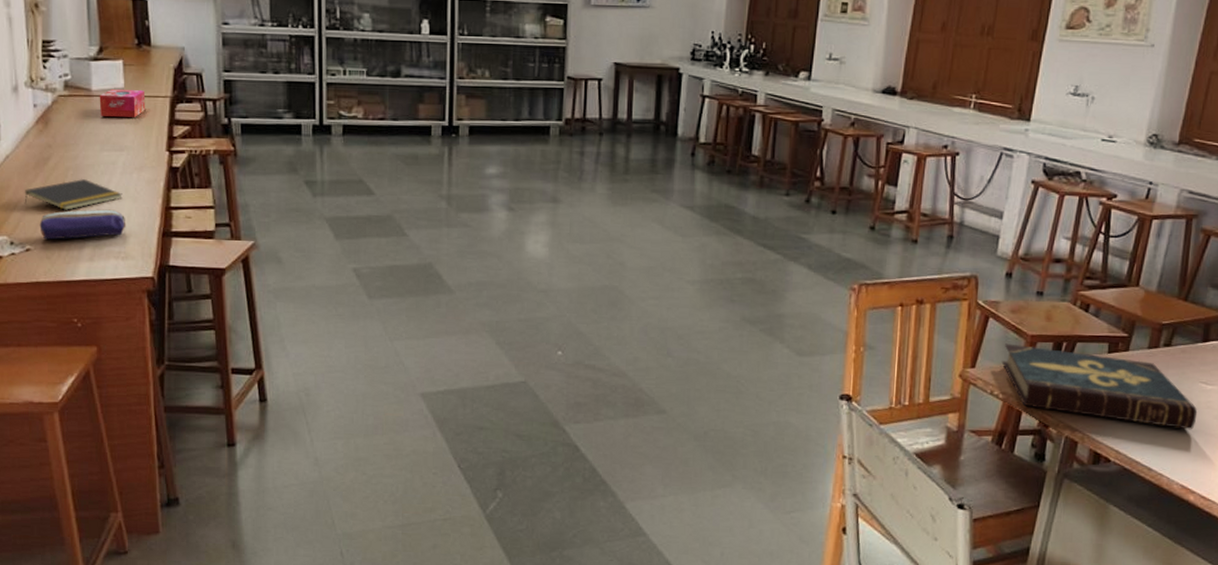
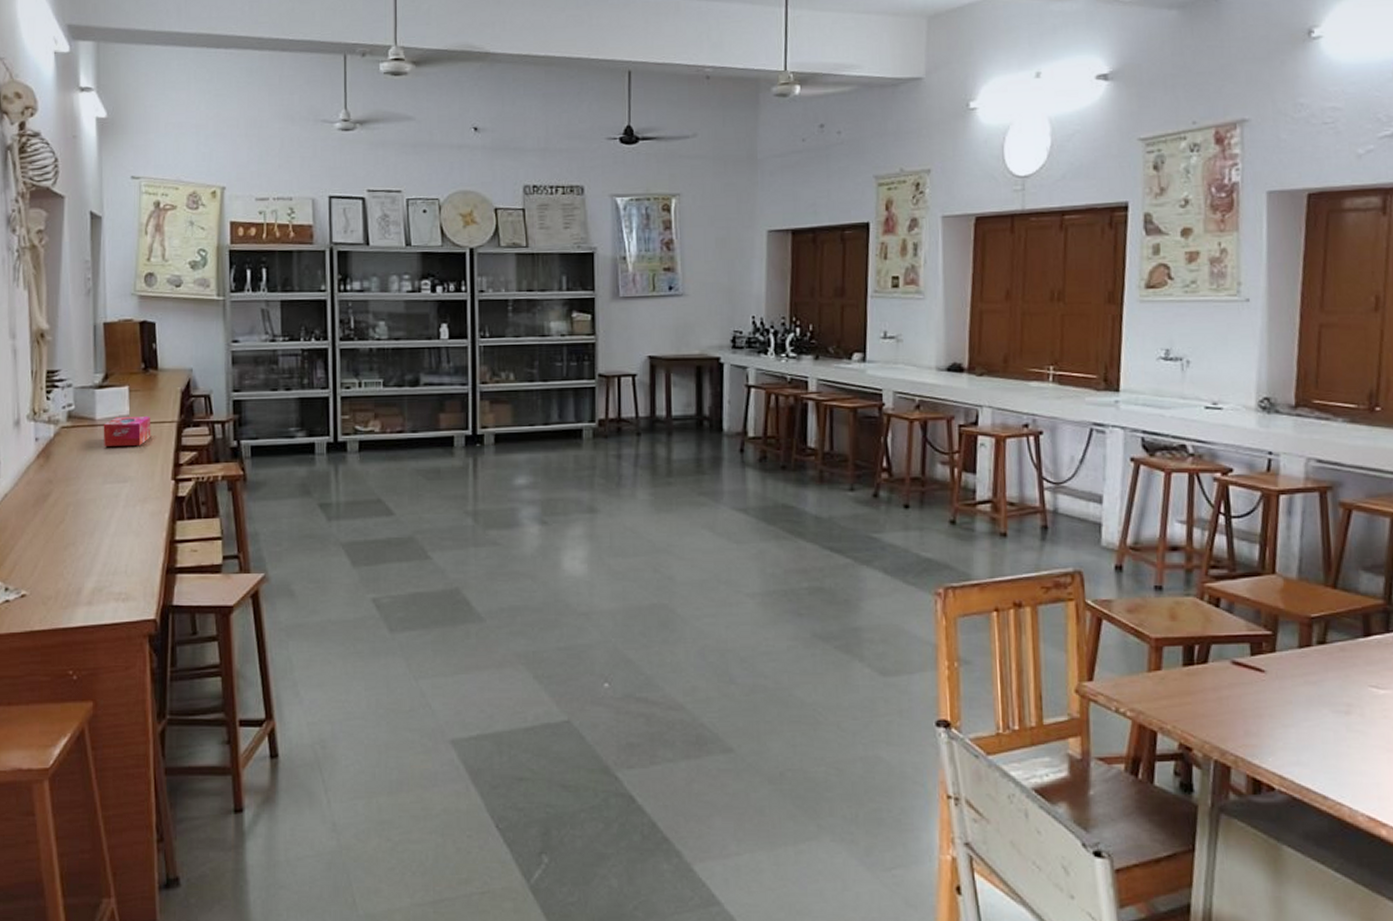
notepad: present [24,178,122,210] -> none [21,514,125,550]
pencil case: present [39,209,126,240] -> none [36,546,128,583]
book: present [1001,343,1198,430] -> none [1124,649,1373,746]

